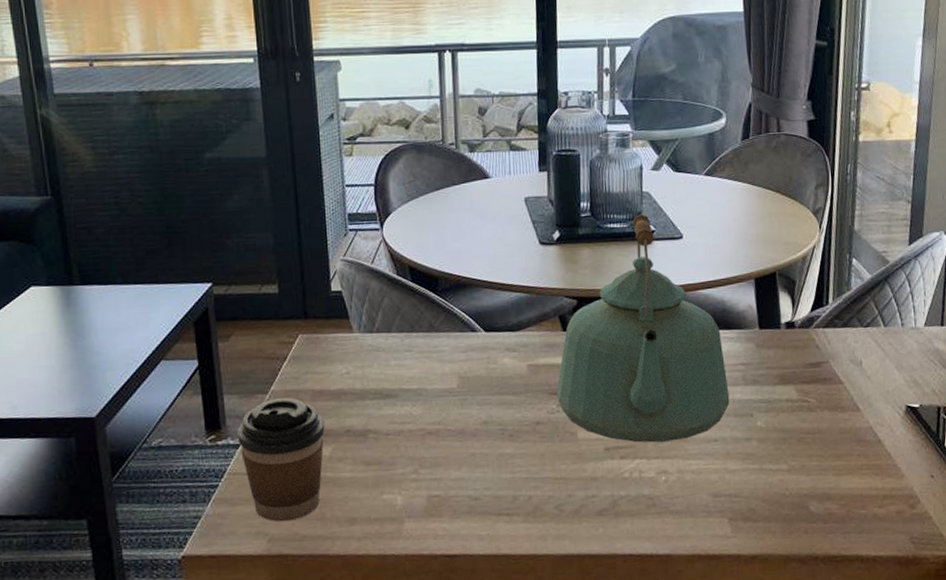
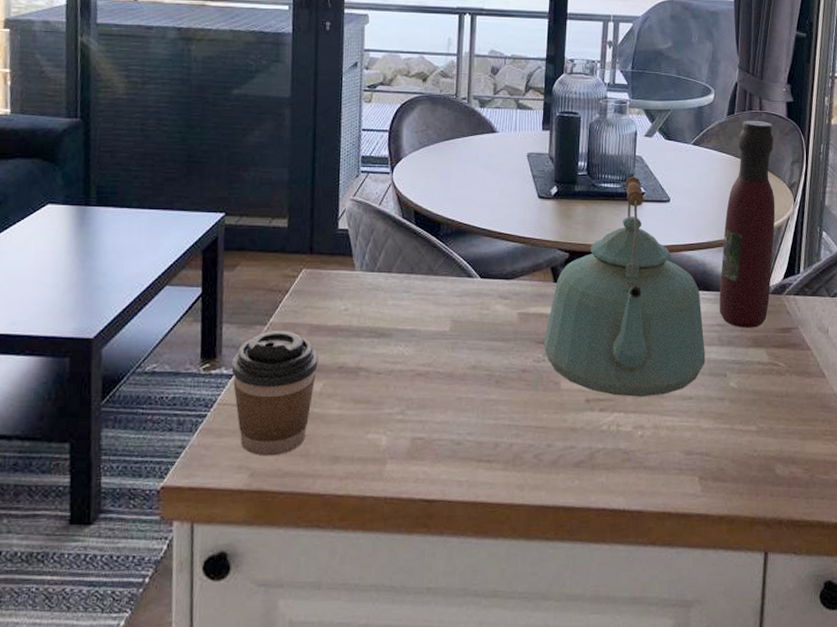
wine bottle: none [741,143,800,366] -> present [719,120,776,328]

